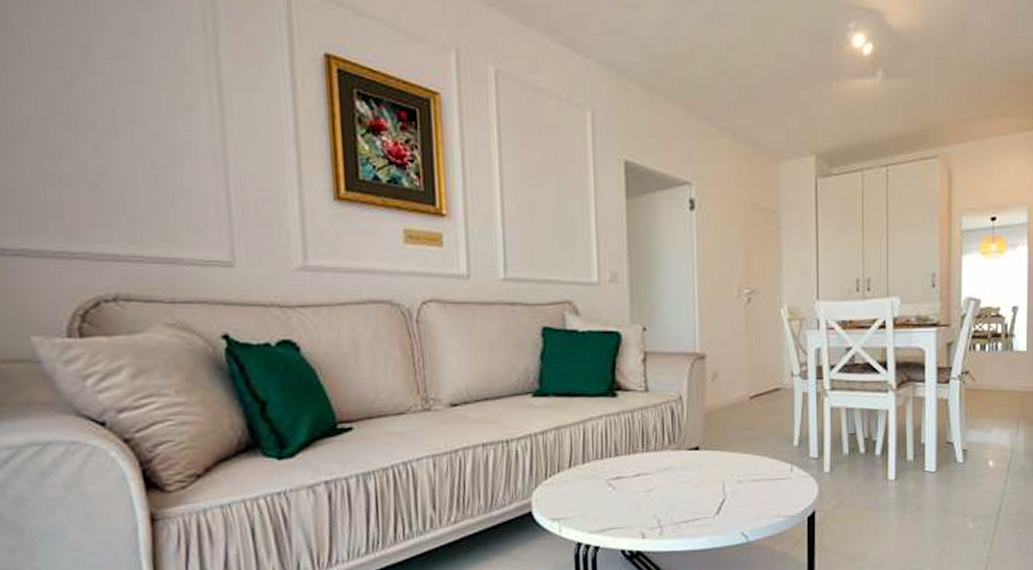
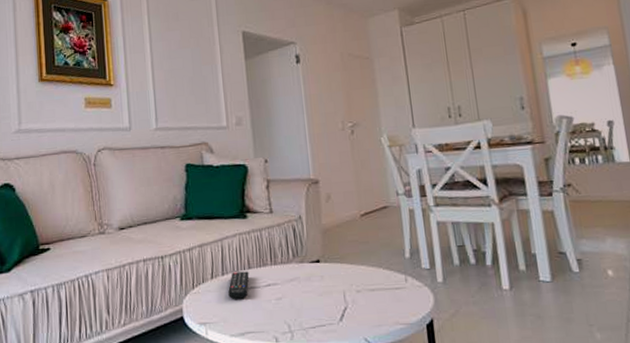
remote control: none [589,459,616,492] -> present [228,271,249,300]

